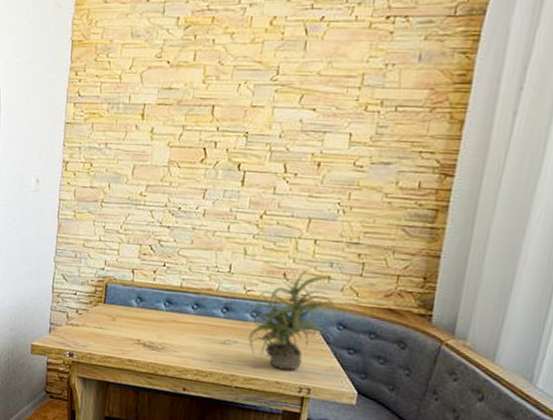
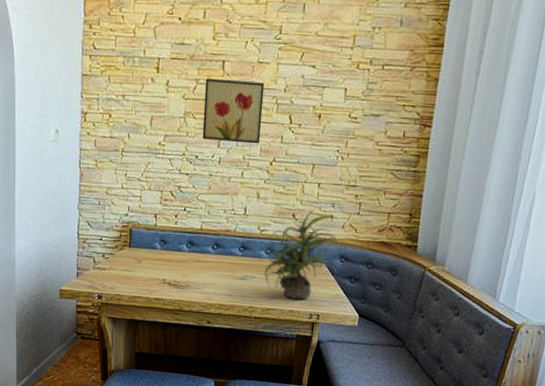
wall art: none [186,124,258,195] -> present [202,78,265,144]

